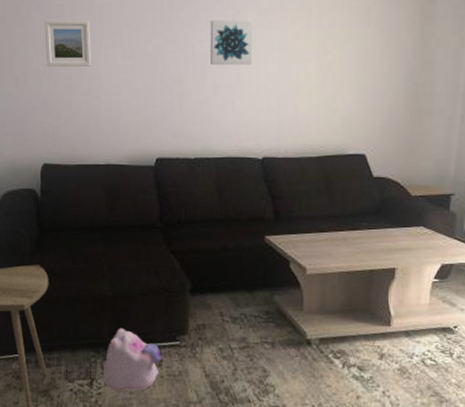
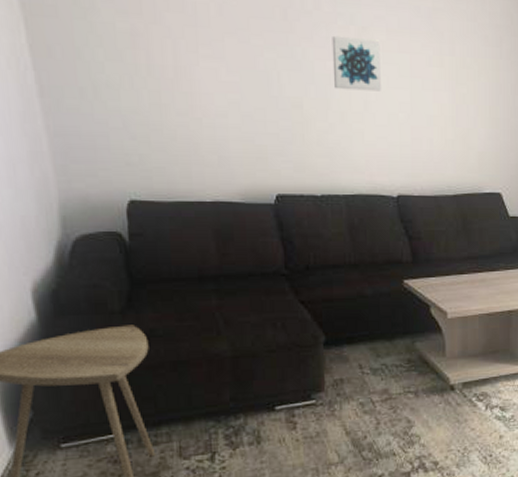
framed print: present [45,19,91,67] -> none [117,16,185,80]
plush toy: present [102,327,161,391] -> none [225,391,295,462]

